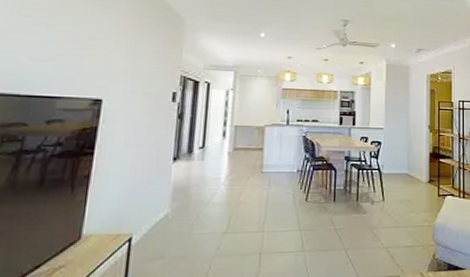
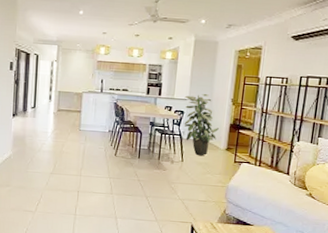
indoor plant: none [380,122,419,191] -> present [184,94,219,155]

